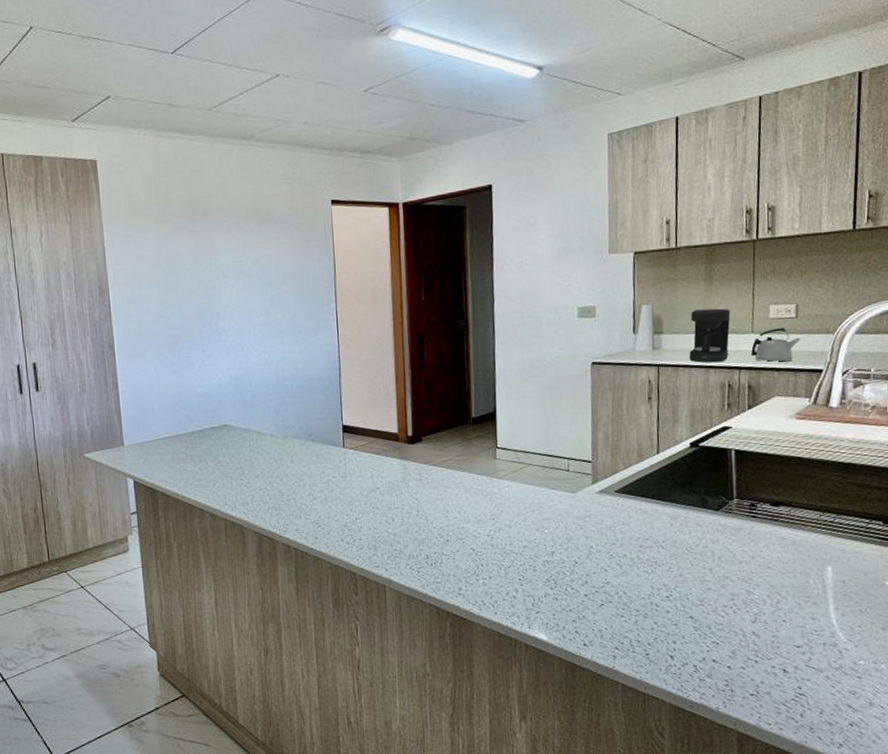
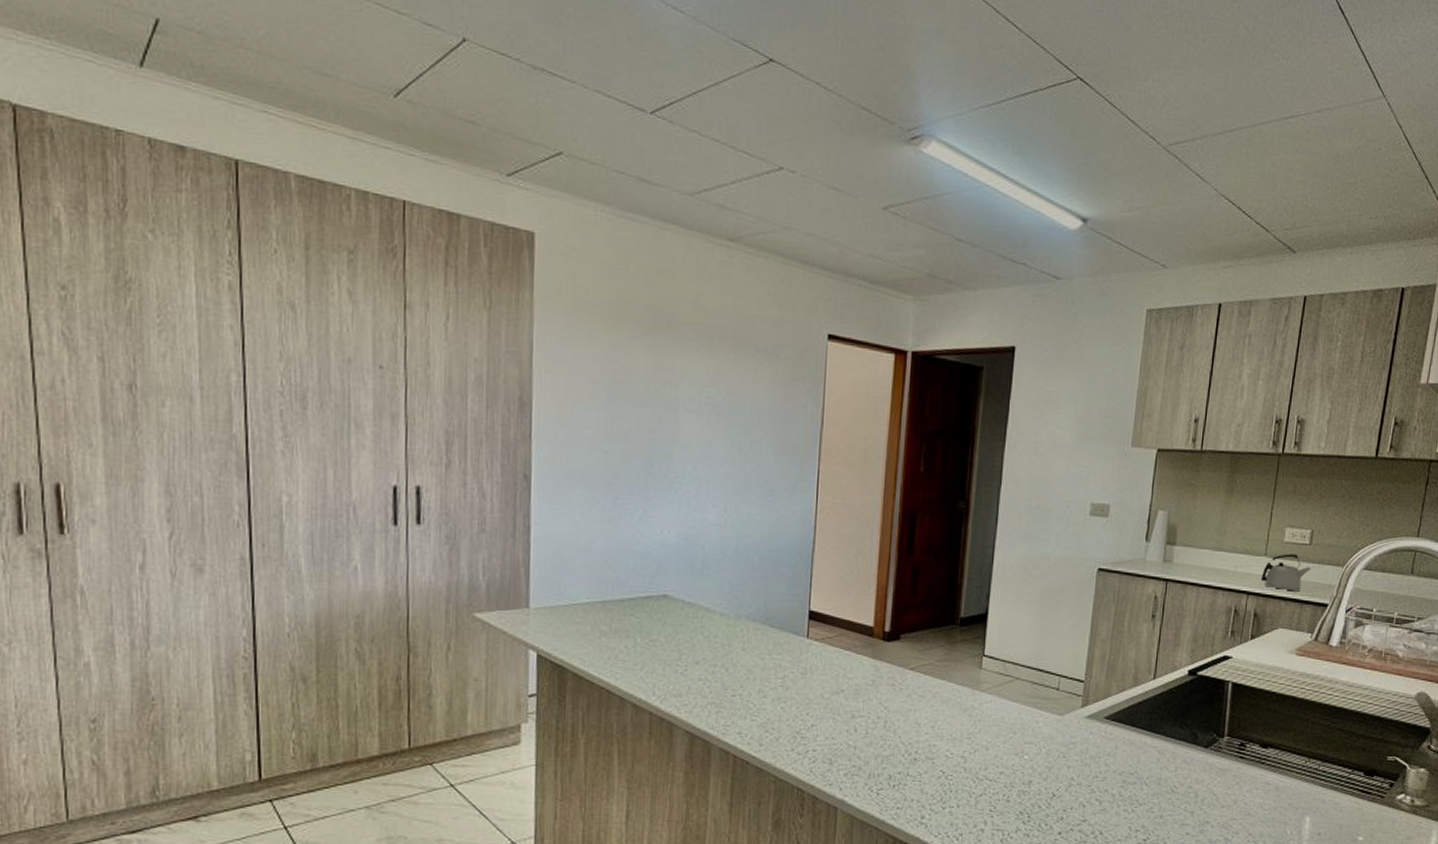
coffee maker: present [689,308,731,363] -> none [1199,523,1247,585]

